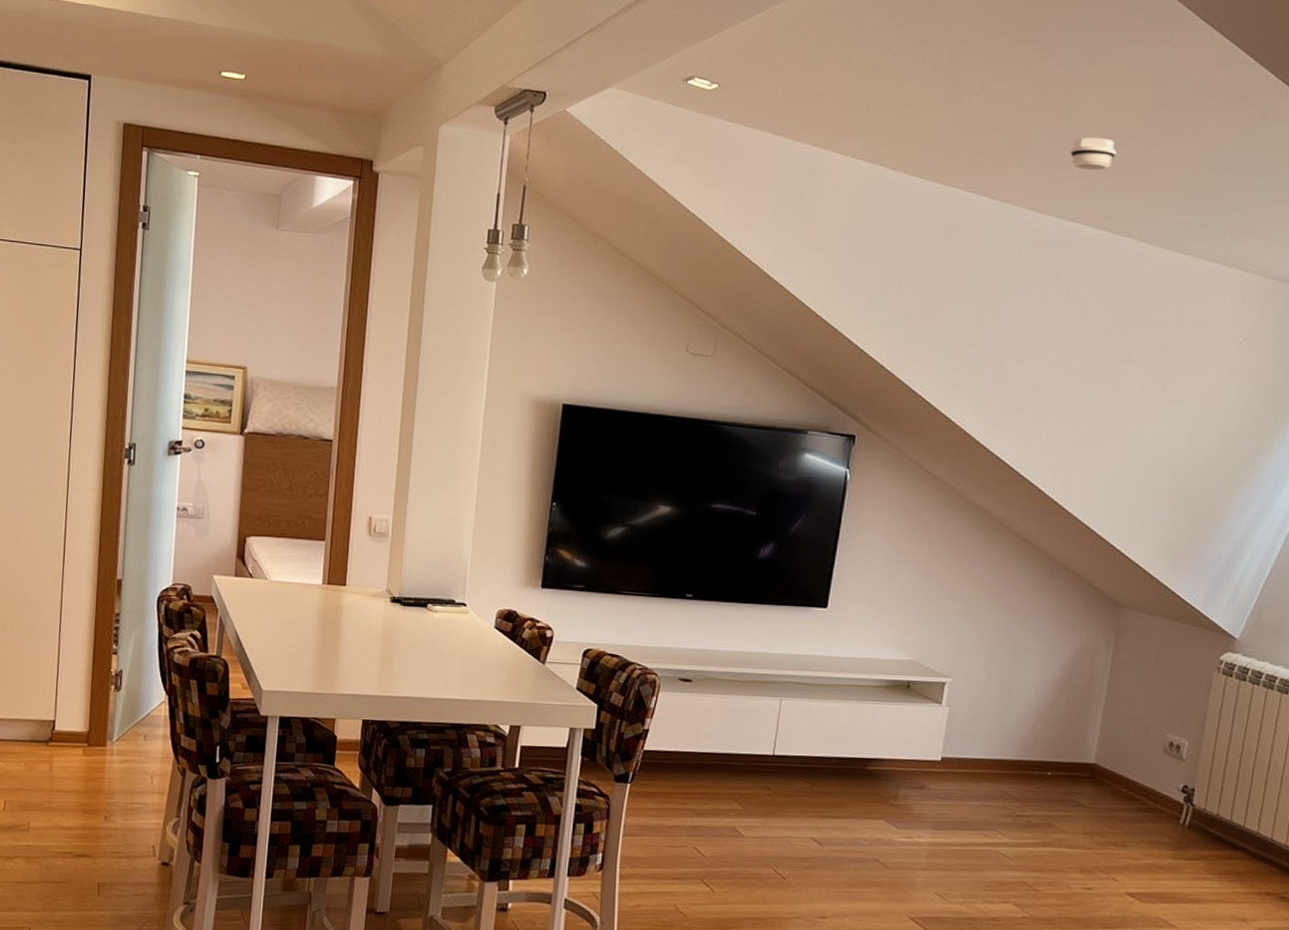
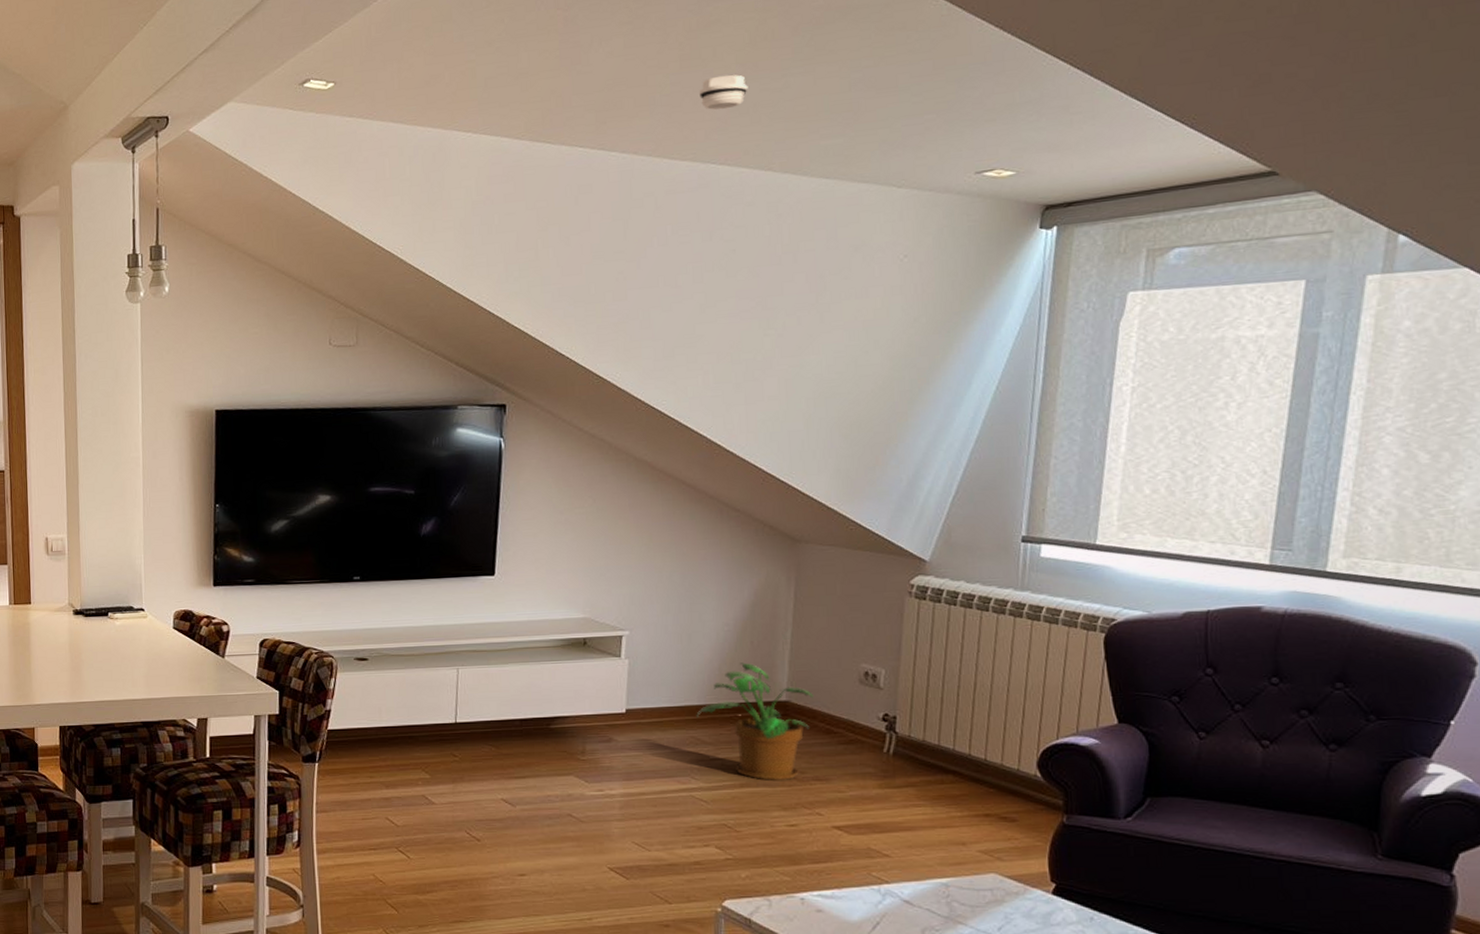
potted plant: none [1008,721,1121,844] -> present [696,662,814,782]

